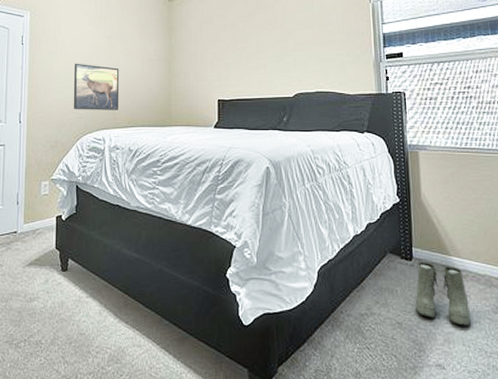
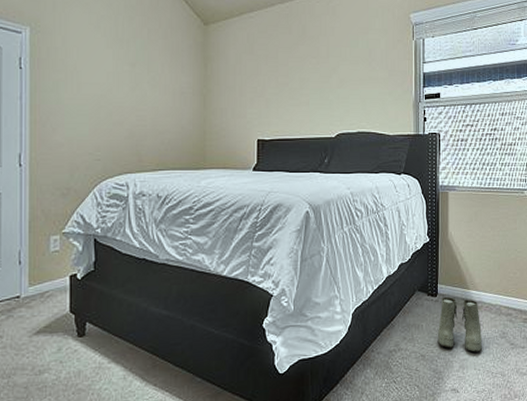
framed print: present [73,63,120,110] -> none [89,94,146,151]

